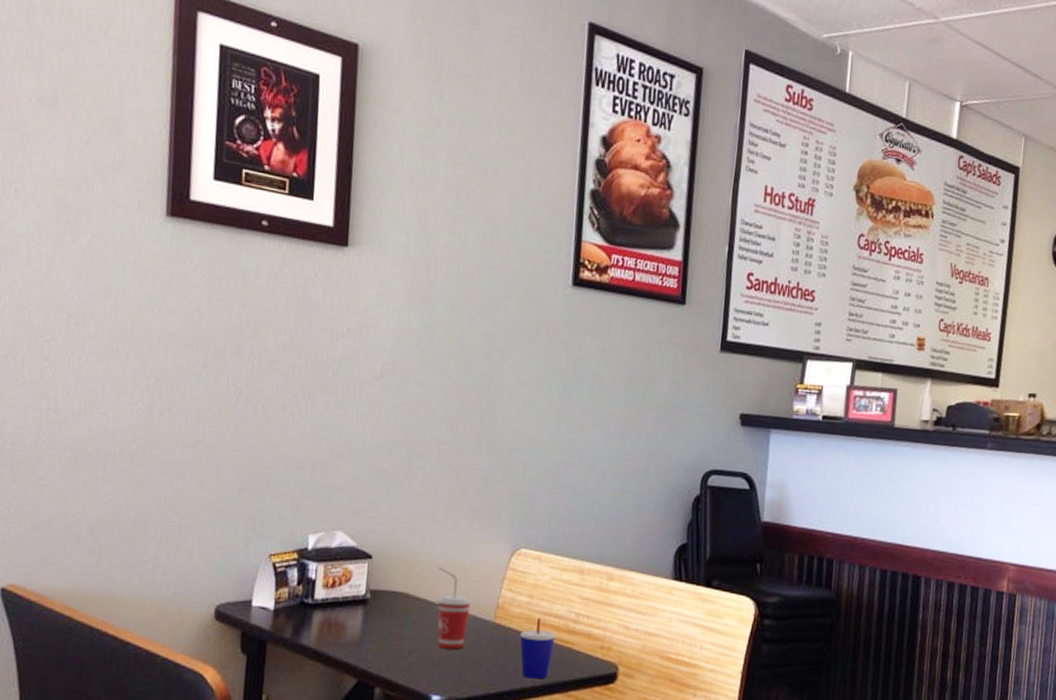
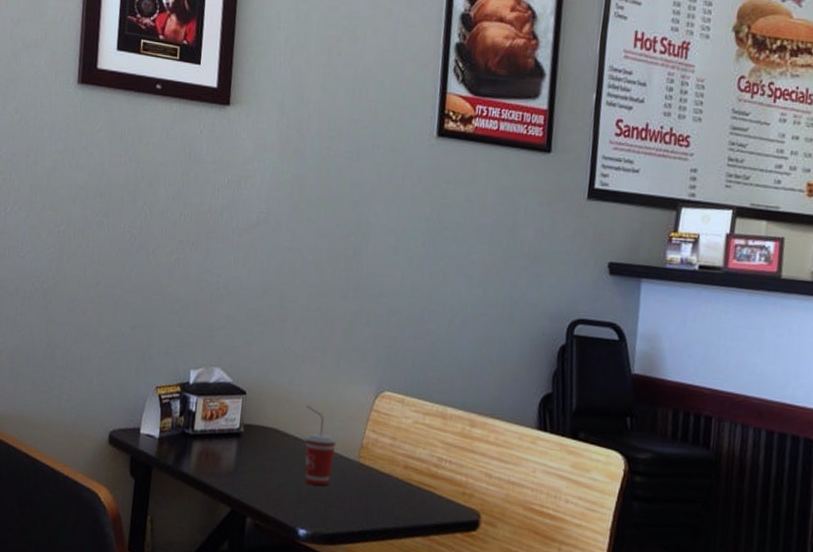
beverage cup: present [520,617,556,679] -> none [382,460,418,521]

